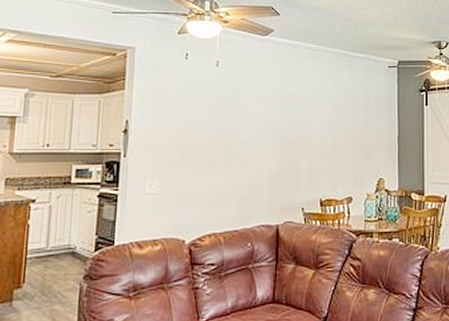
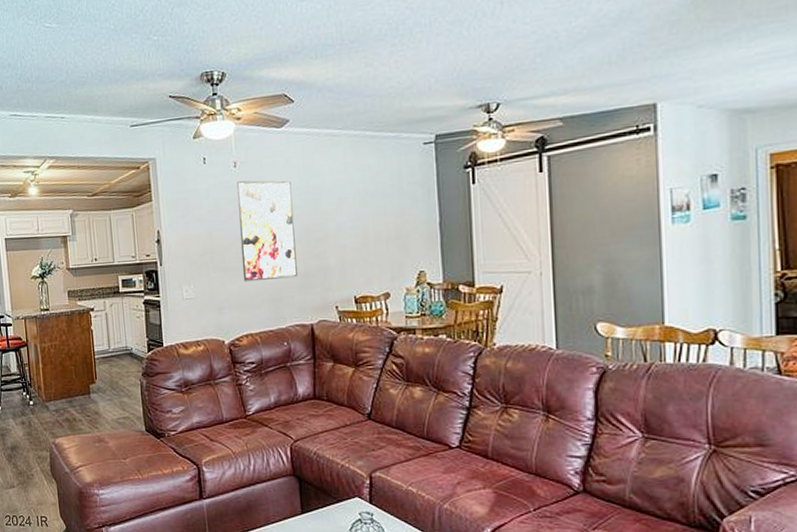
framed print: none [212,79,270,180] -> present [236,180,297,282]

